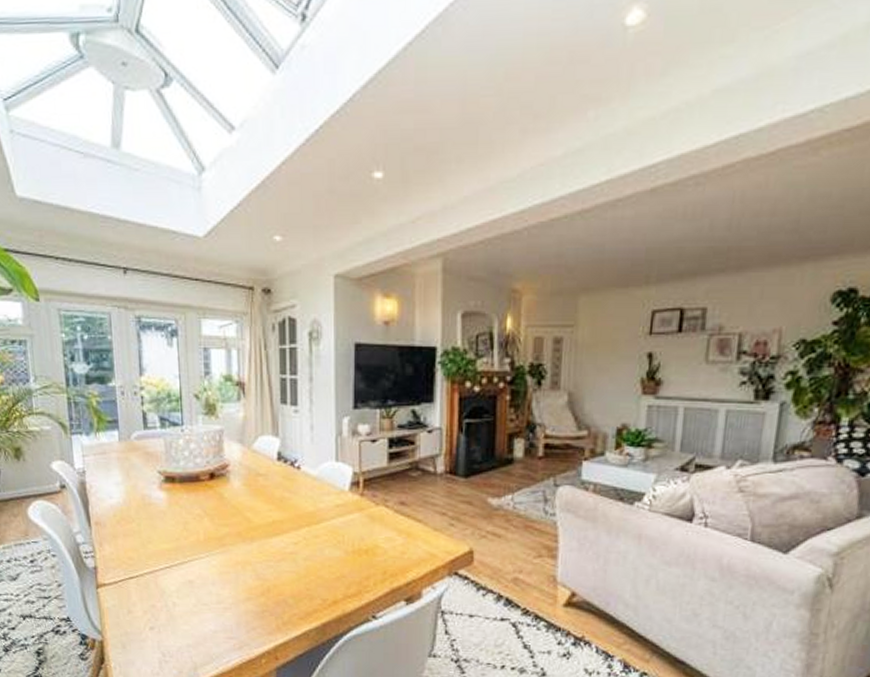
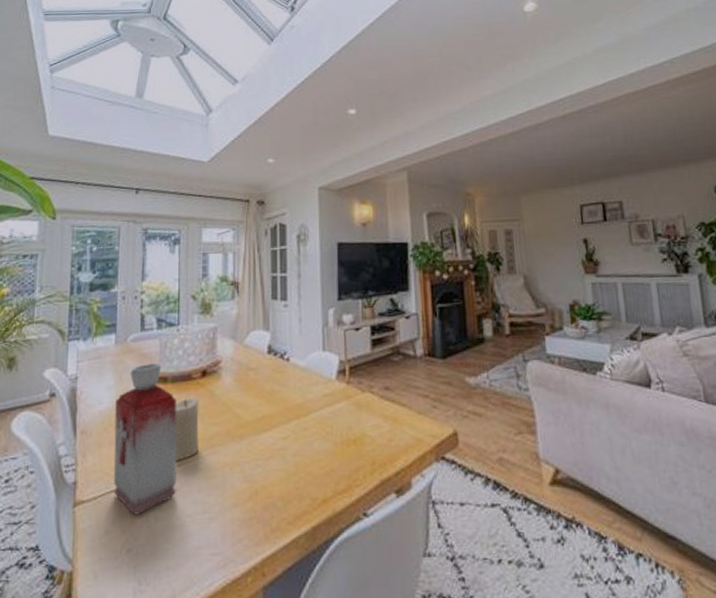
bottle: none [125,463,191,600] -> present [113,363,177,515]
candle: none [184,498,211,556] -> present [175,397,199,461]

